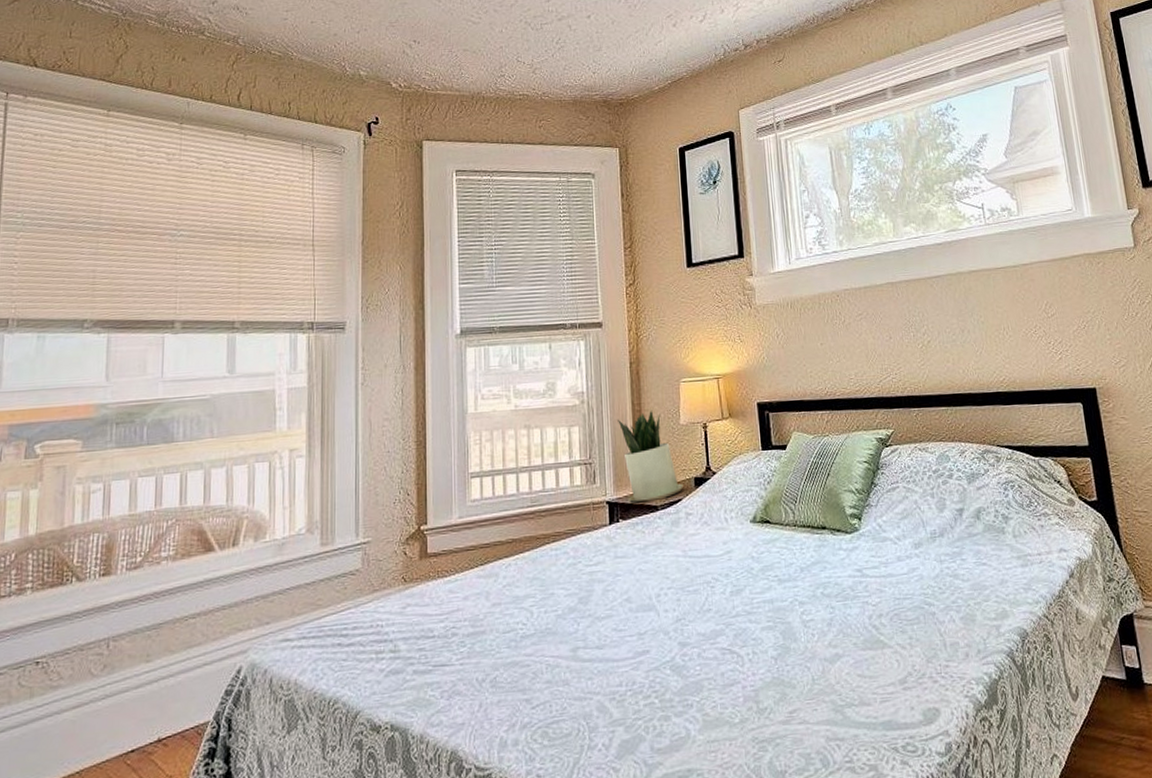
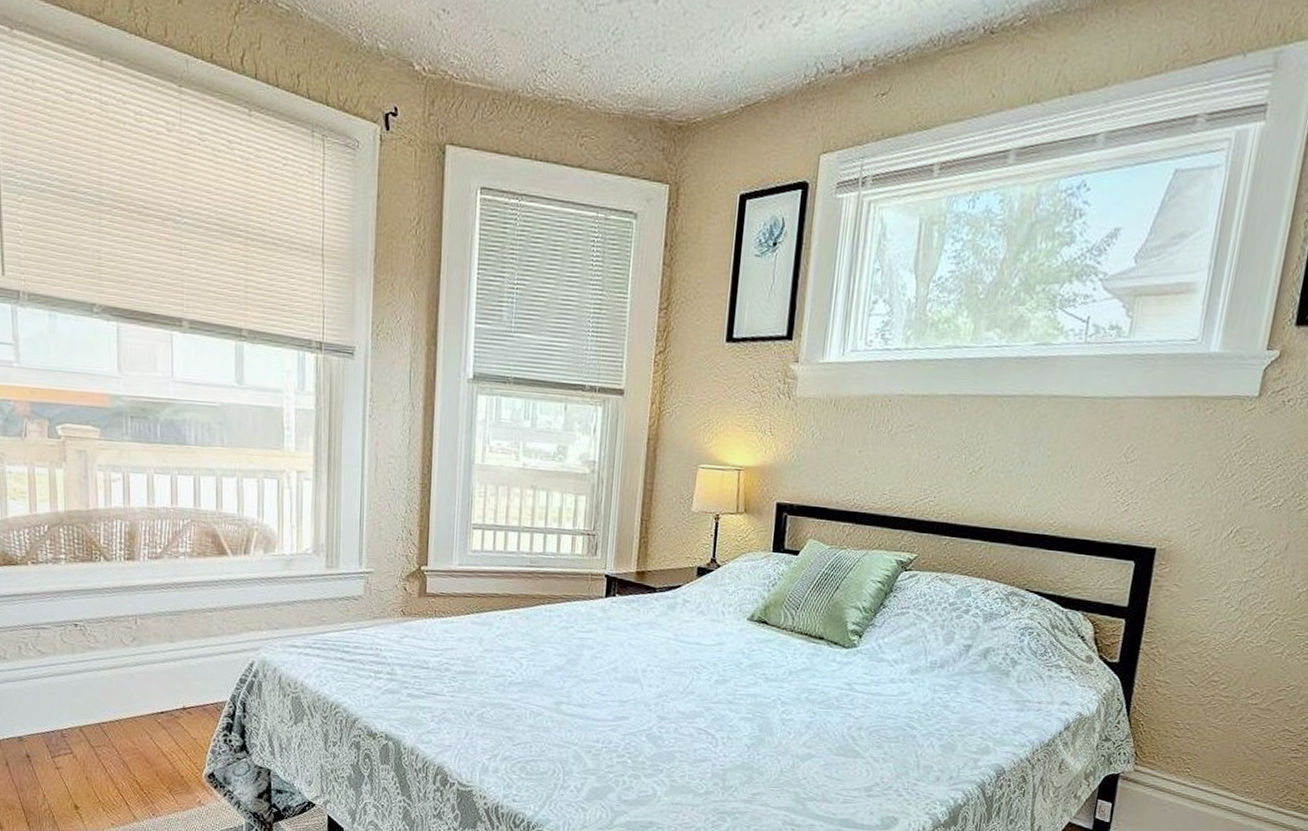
planter: present [618,410,684,505] -> none [627,491,686,584]

